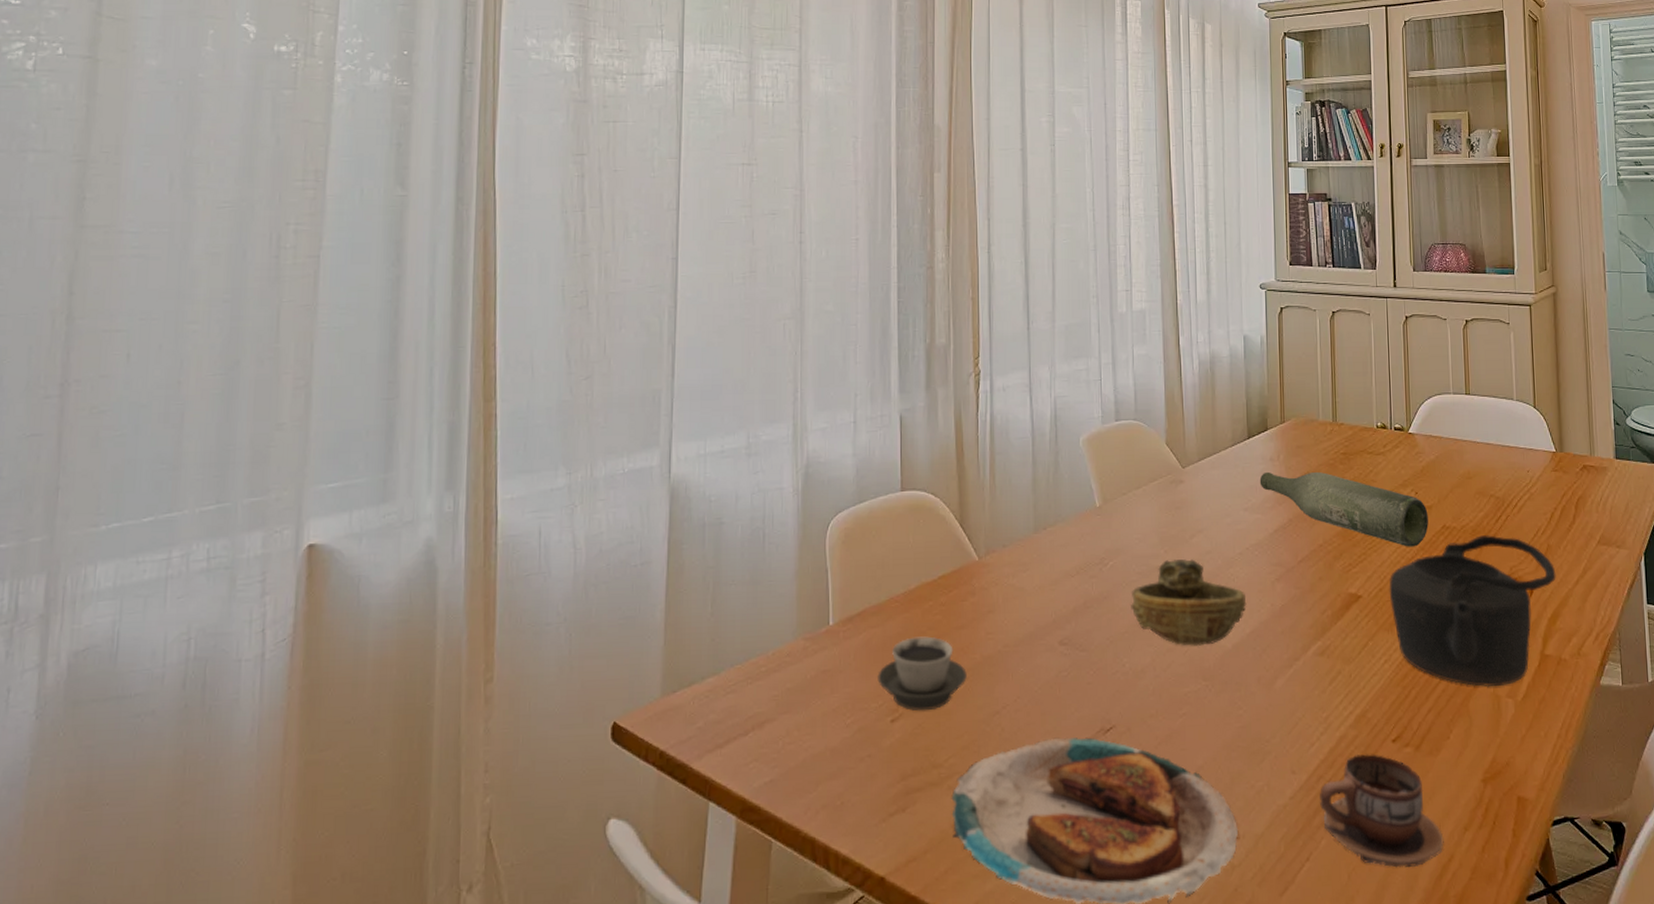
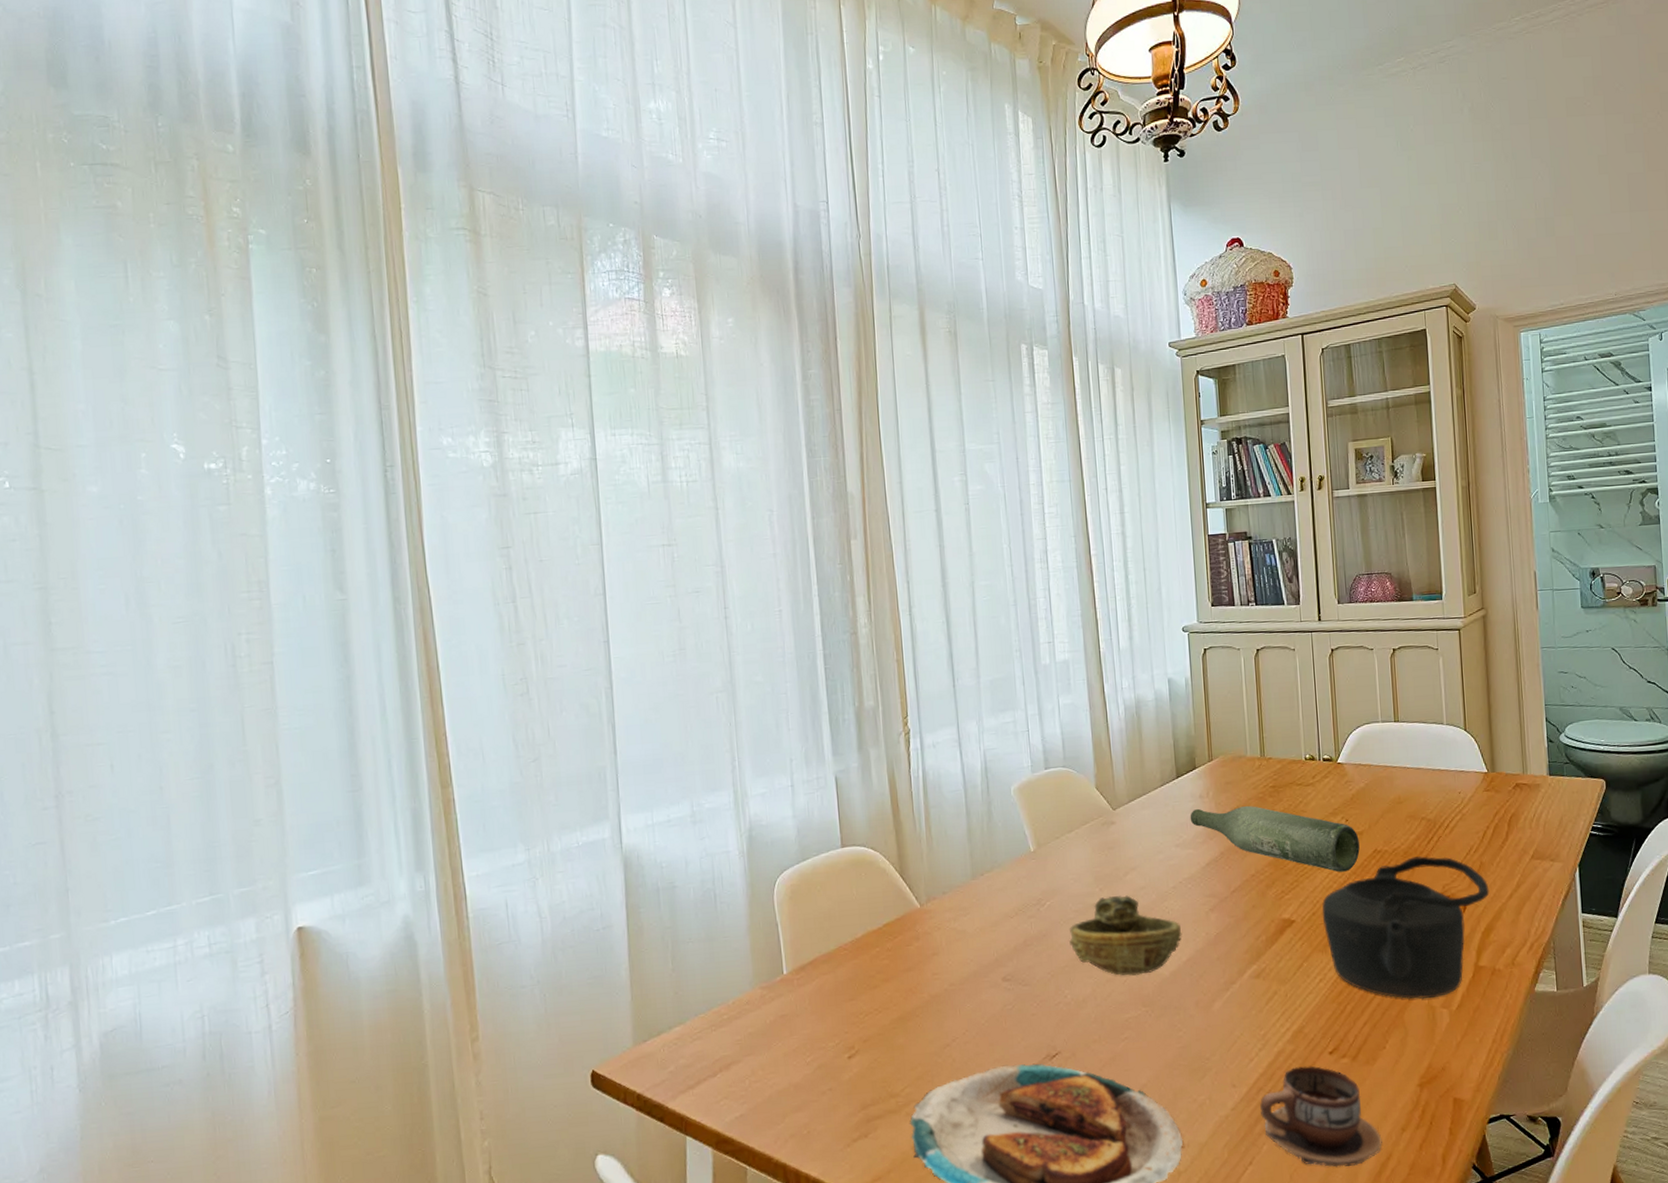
cup: present [877,636,967,711] -> none [832,979,917,1048]

